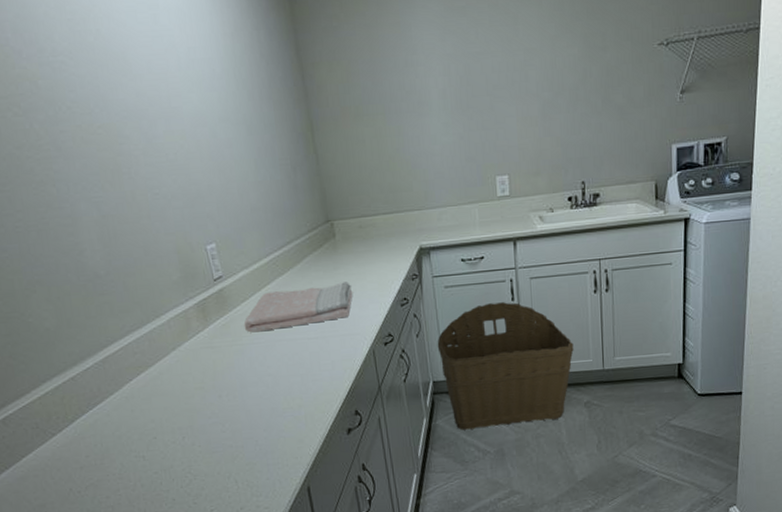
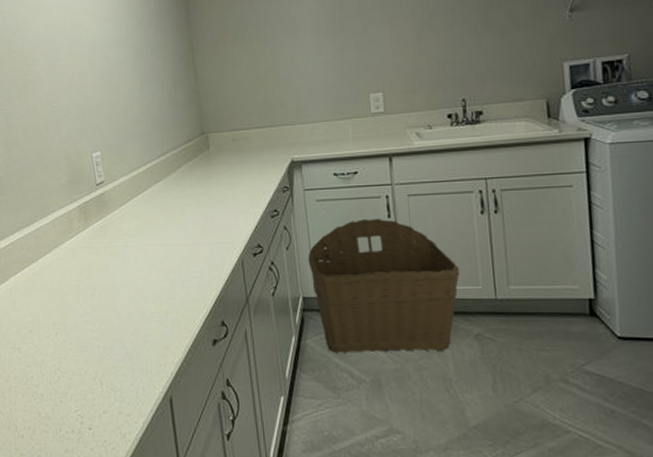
towel: present [244,282,353,333] -> none [120,191,224,236]

